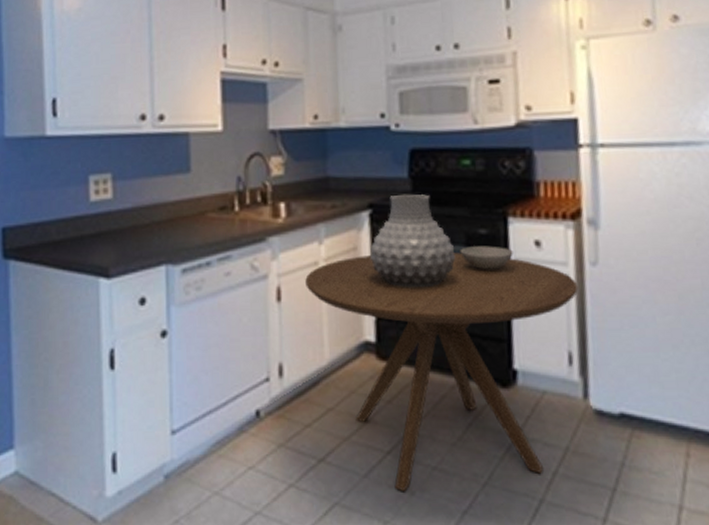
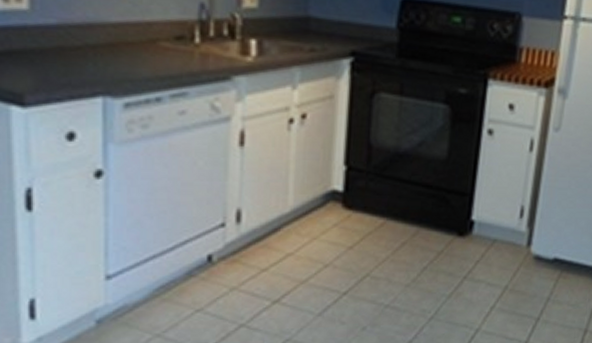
dining table: present [305,252,579,492] -> none [273,105,540,328]
vase: present [369,194,456,288] -> none [346,45,434,142]
bowl: present [459,246,513,270] -> none [438,104,488,129]

